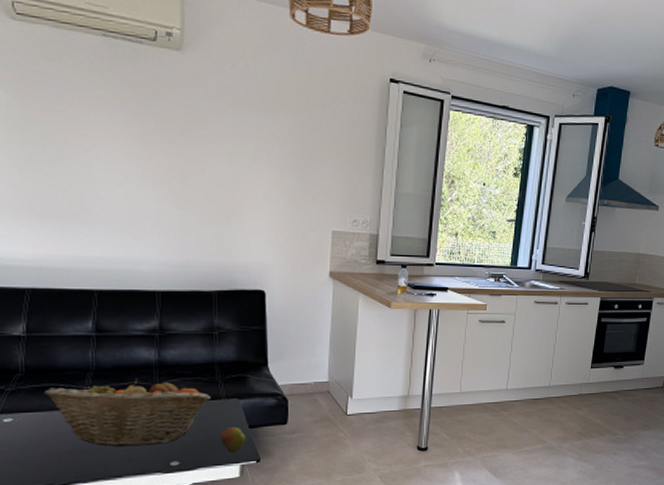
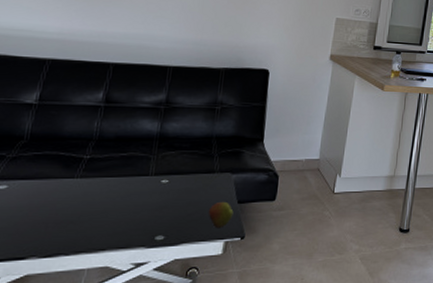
fruit basket: present [44,377,210,447] -> none [43,148,205,219]

